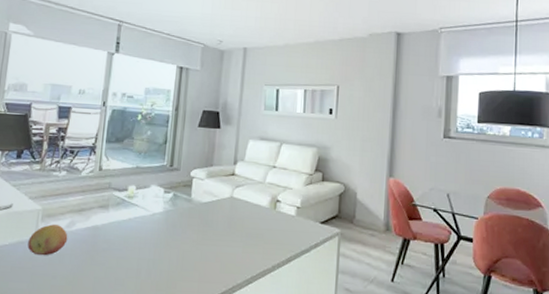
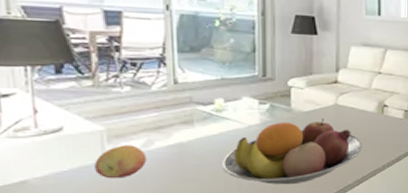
fruit bowl: none [126,210,254,278] -> present [222,118,363,185]

